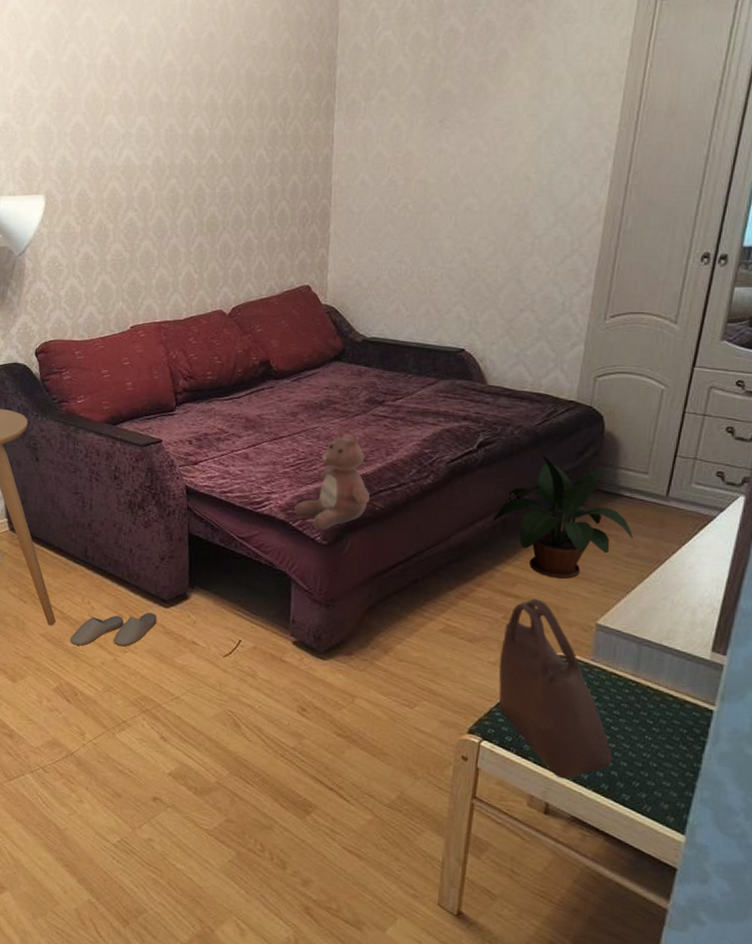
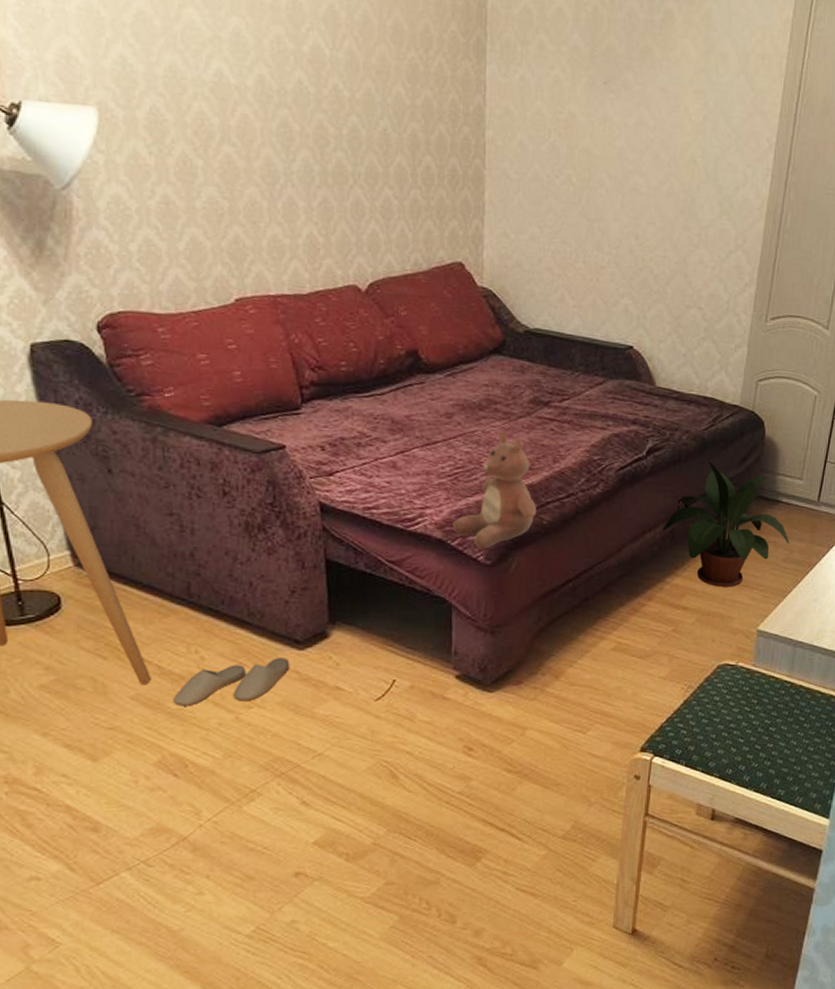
handbag: present [498,599,612,780] -> none [669,609,770,784]

